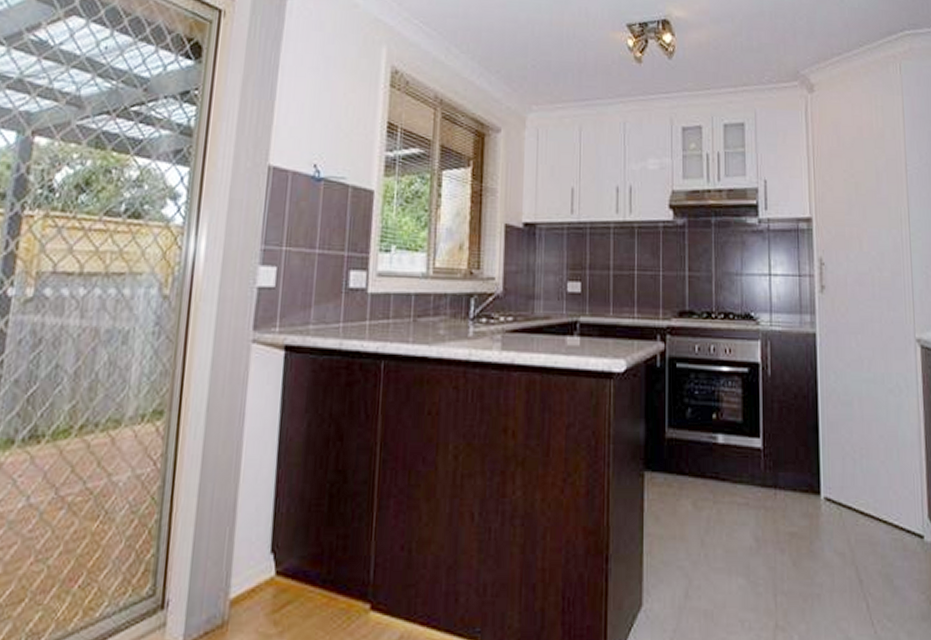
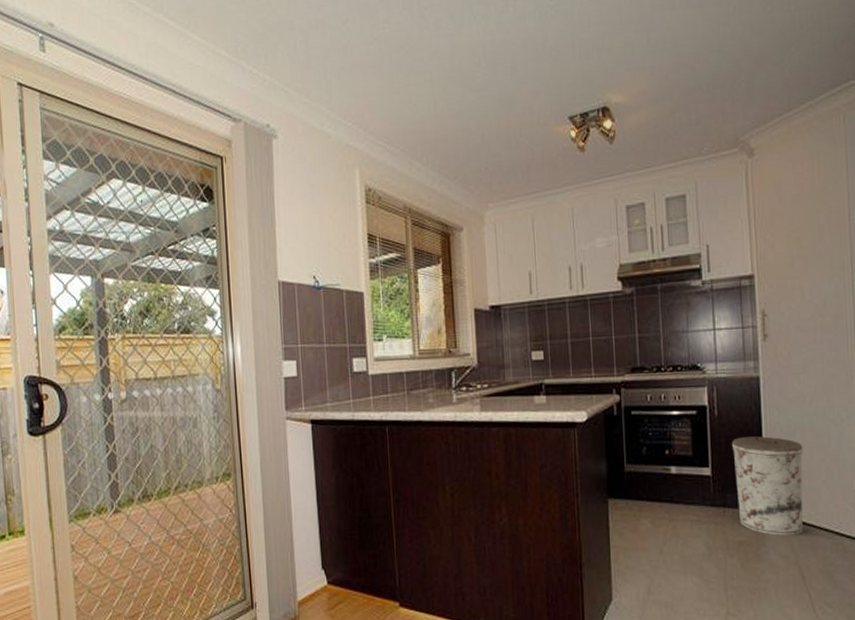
trash can: none [786,403,861,527] -> present [732,436,803,536]

